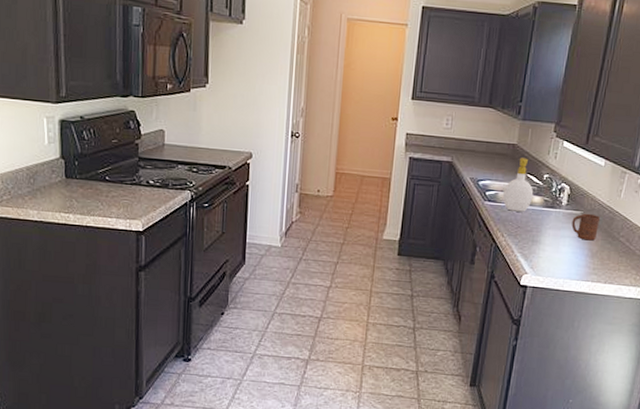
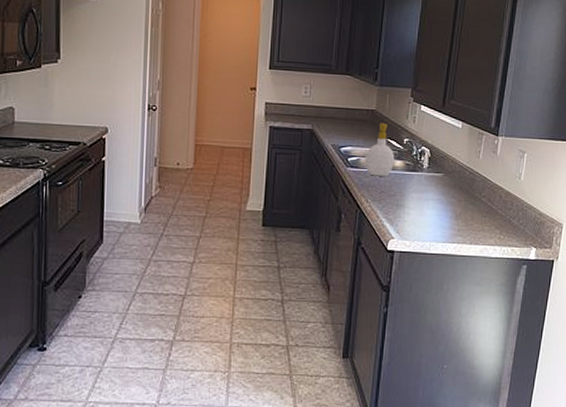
cup: present [571,213,601,241] -> none [434,175,462,202]

